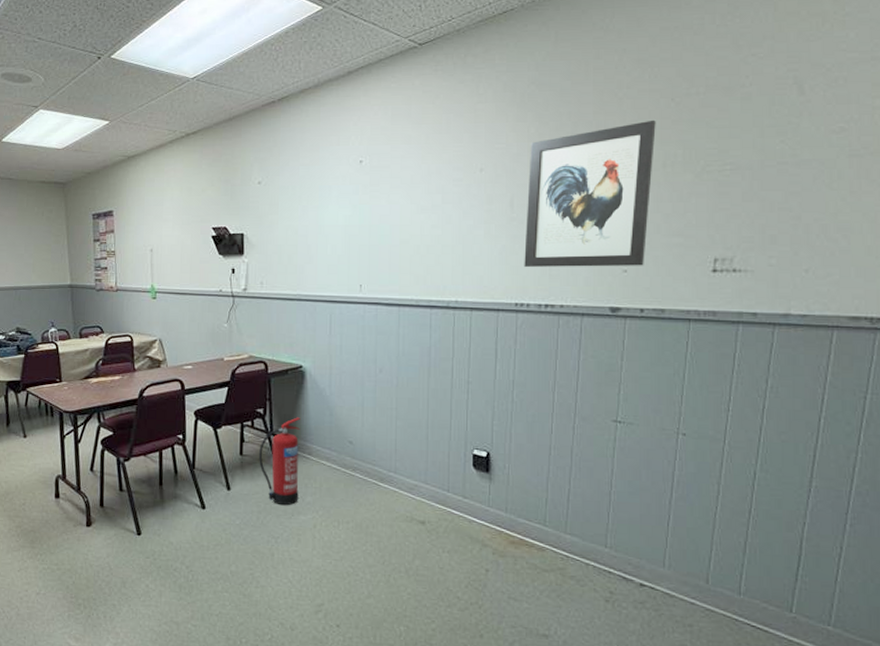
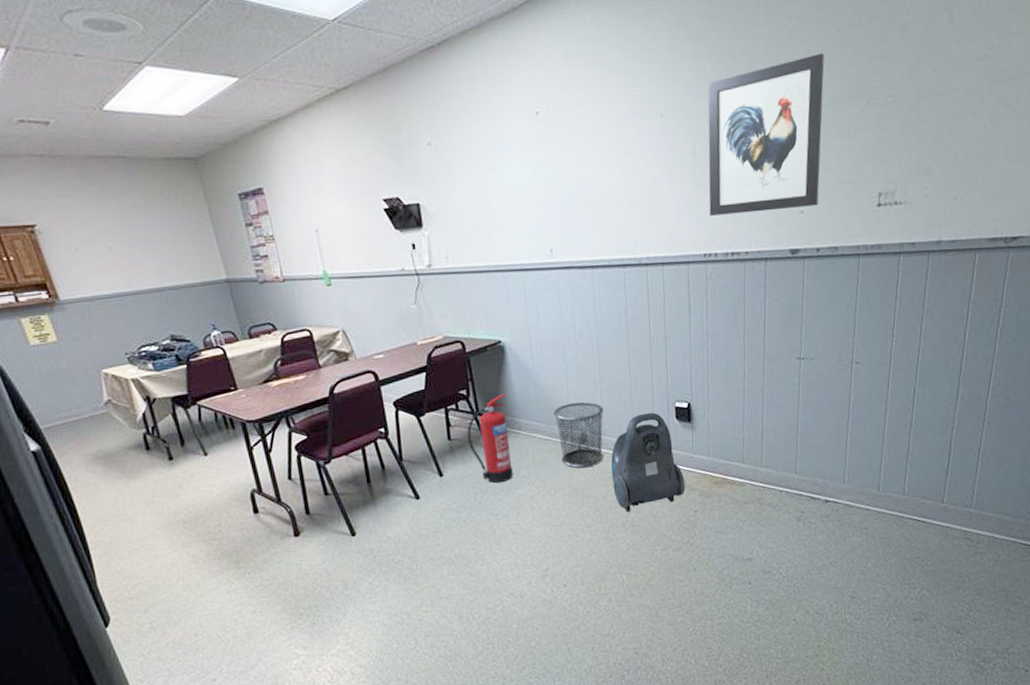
waste bin: none [346,435,397,504] -> present [554,402,603,468]
vacuum cleaner: none [399,456,478,559] -> present [611,412,685,513]

